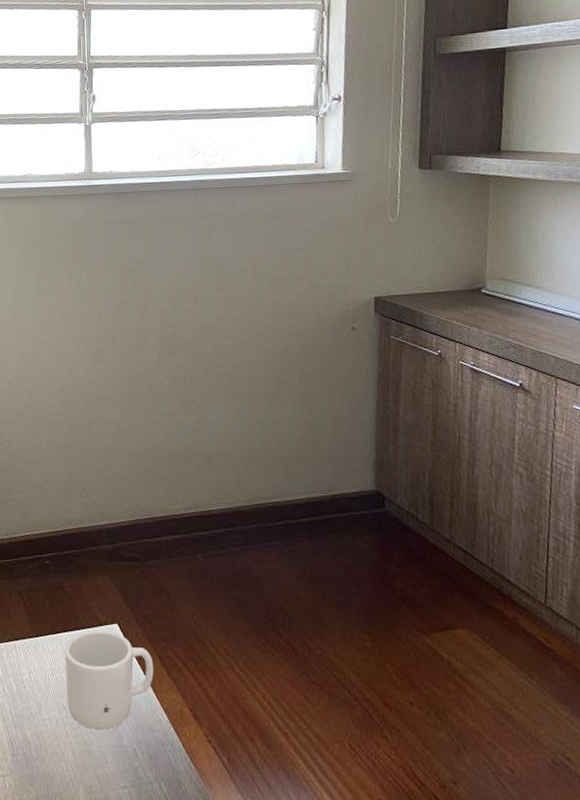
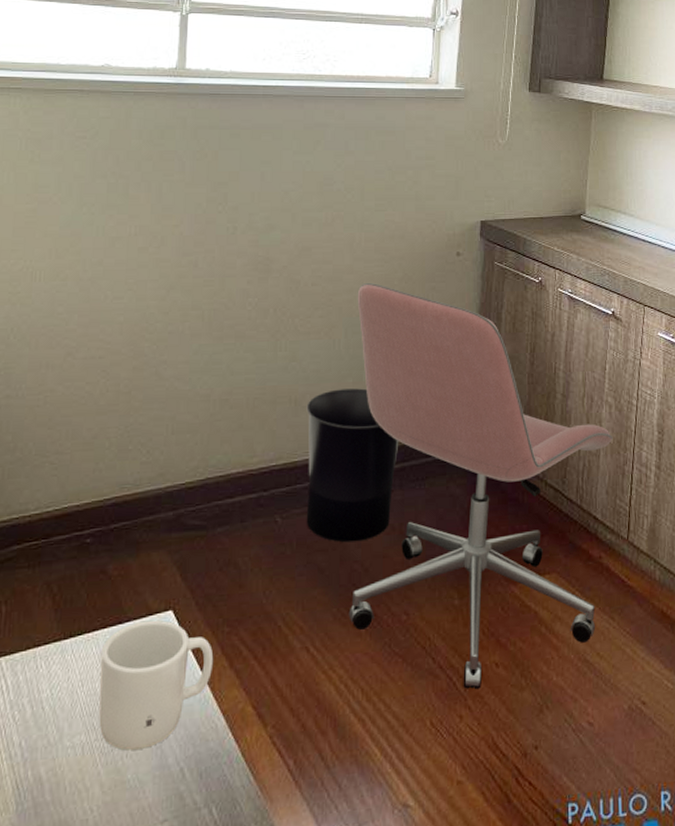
waste bin: none [218,450,305,583] -> present [306,388,399,543]
office chair: none [258,355,526,723] -> present [348,282,613,690]

